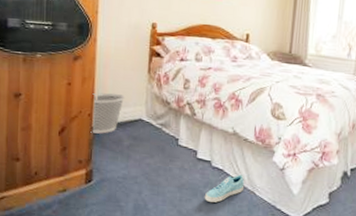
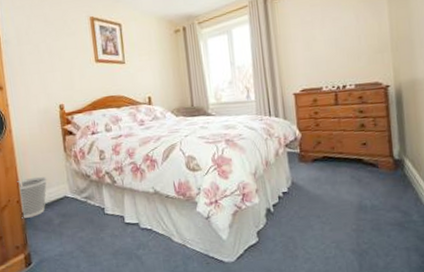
sneaker: present [204,174,245,203] -> none [139,231,175,263]

